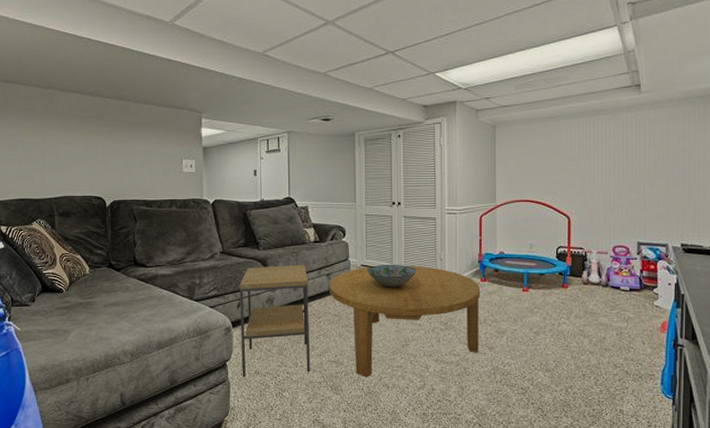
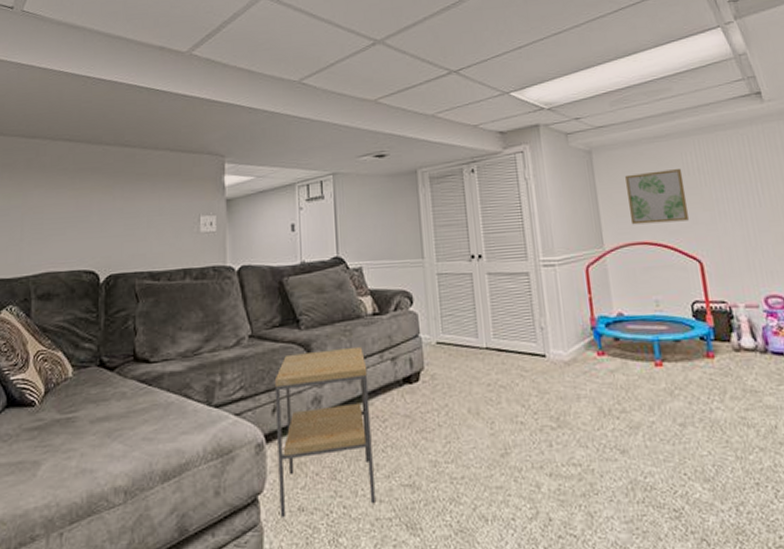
coffee table: present [329,265,481,377] -> none [396,338,607,507]
decorative bowl: present [367,264,417,287] -> none [445,338,511,372]
wall art: none [520,144,566,186] -> present [625,169,690,225]

